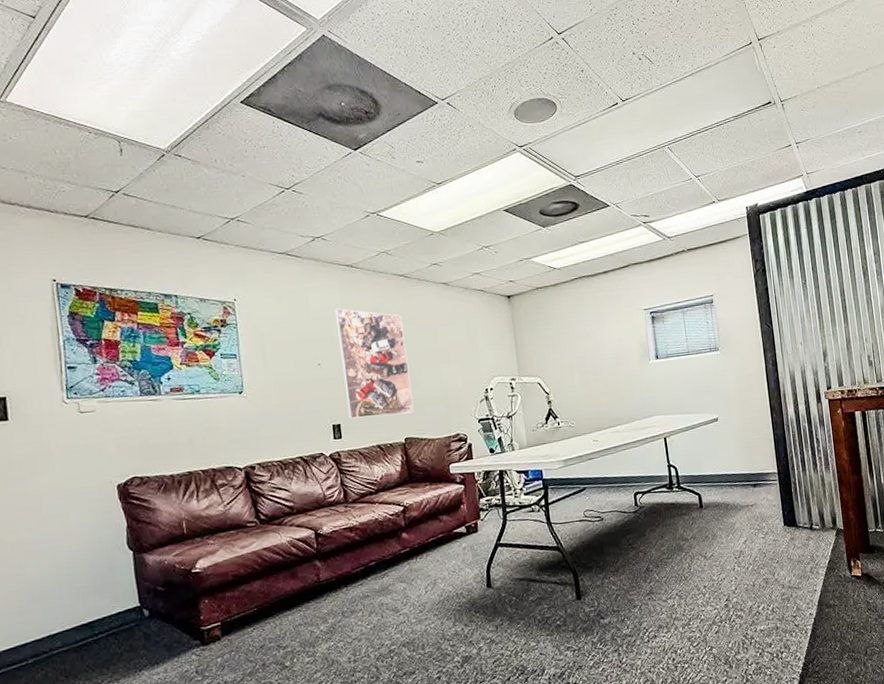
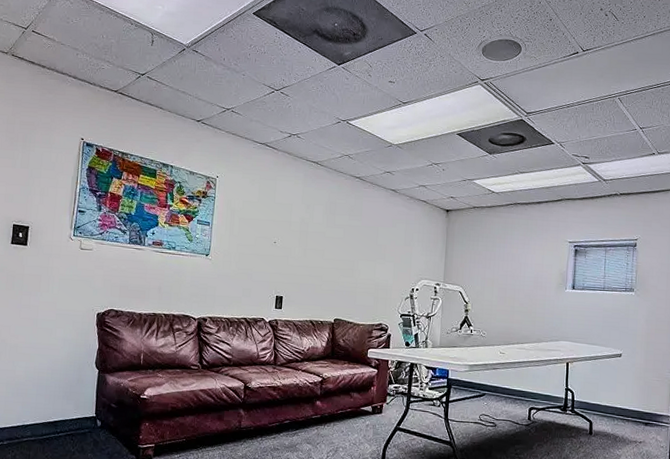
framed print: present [334,308,414,419] -> none [291,197,351,298]

